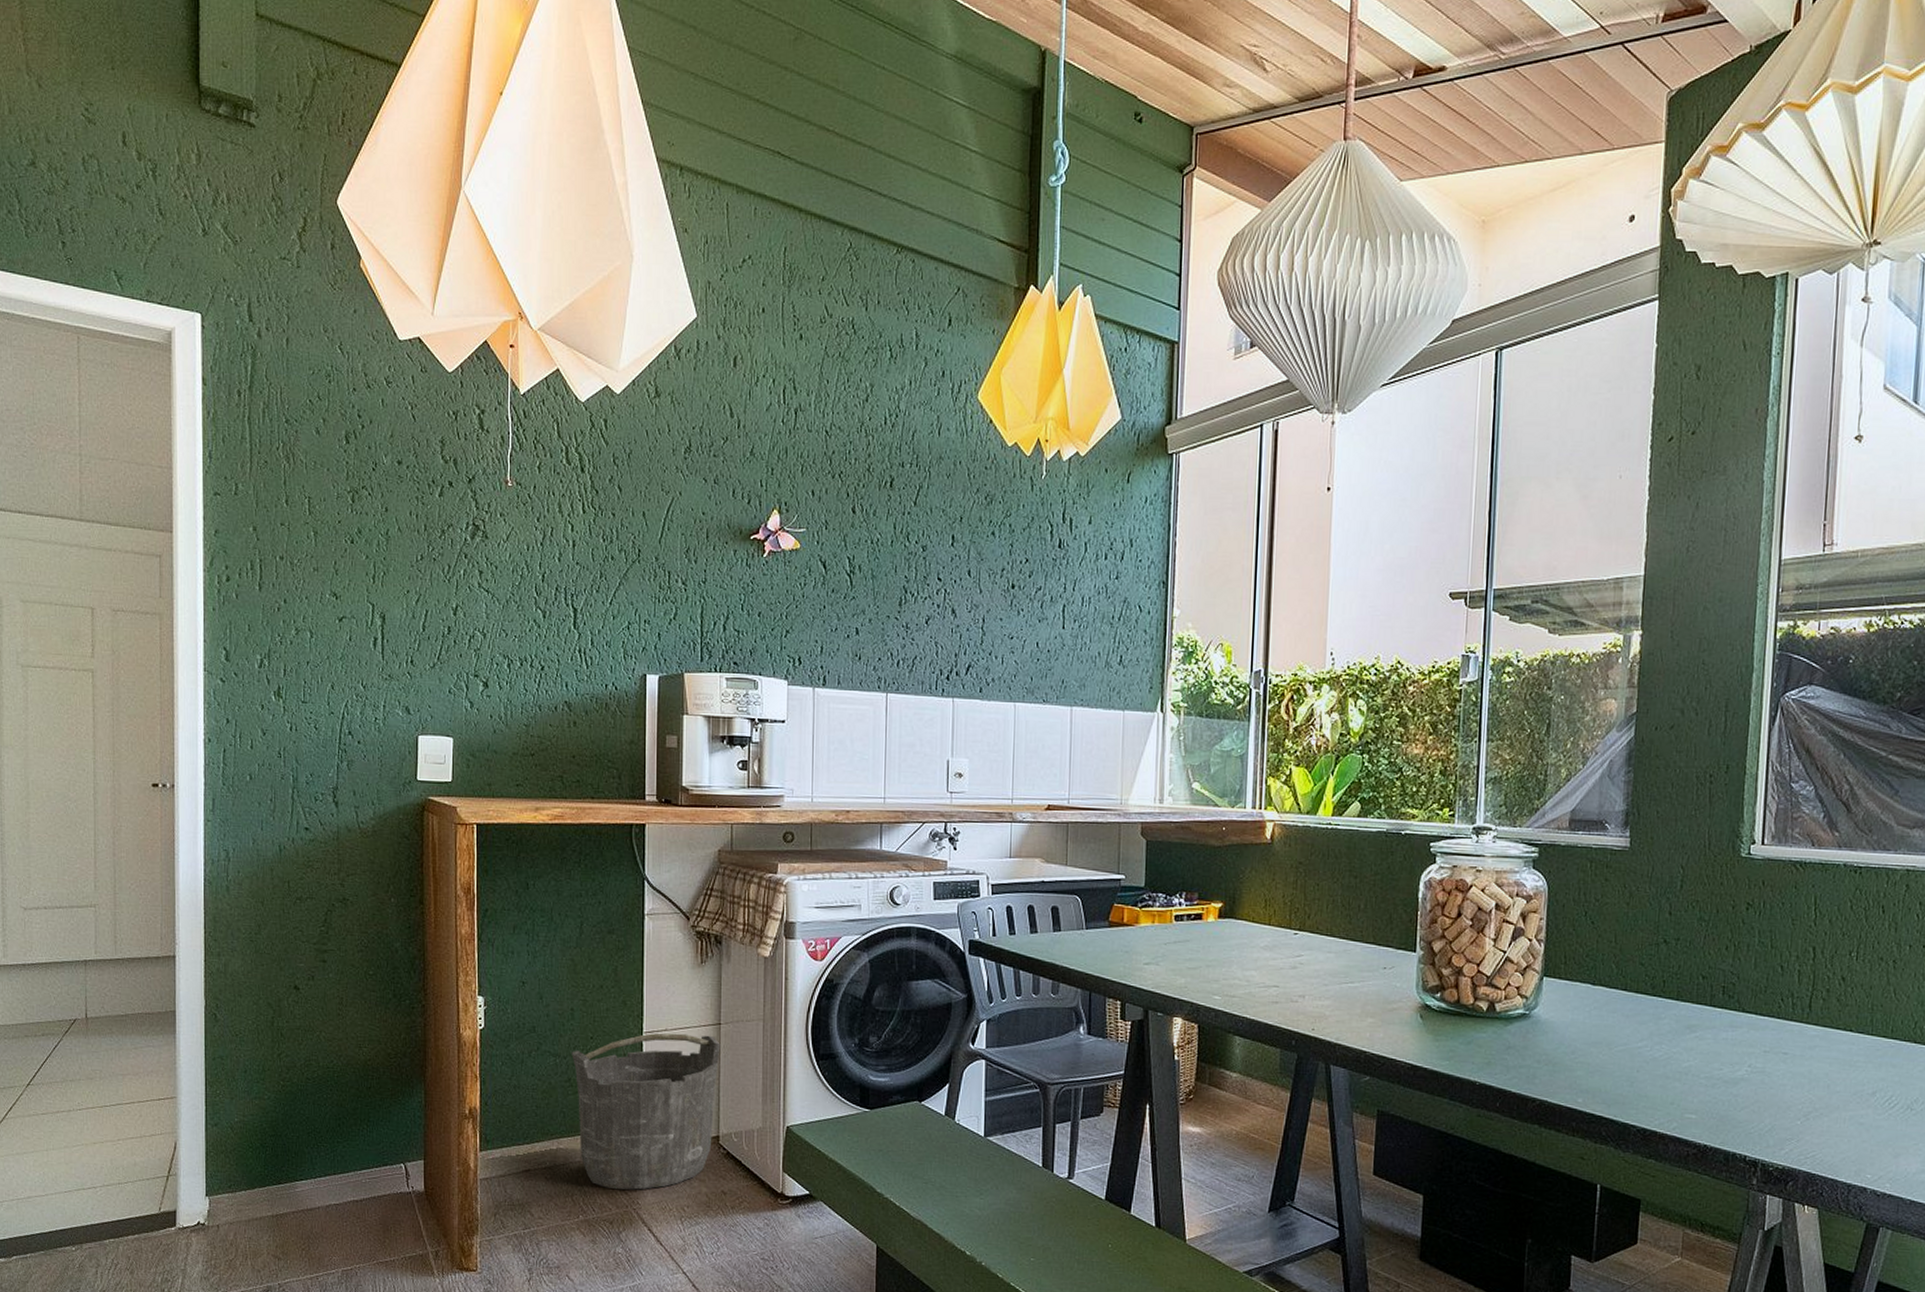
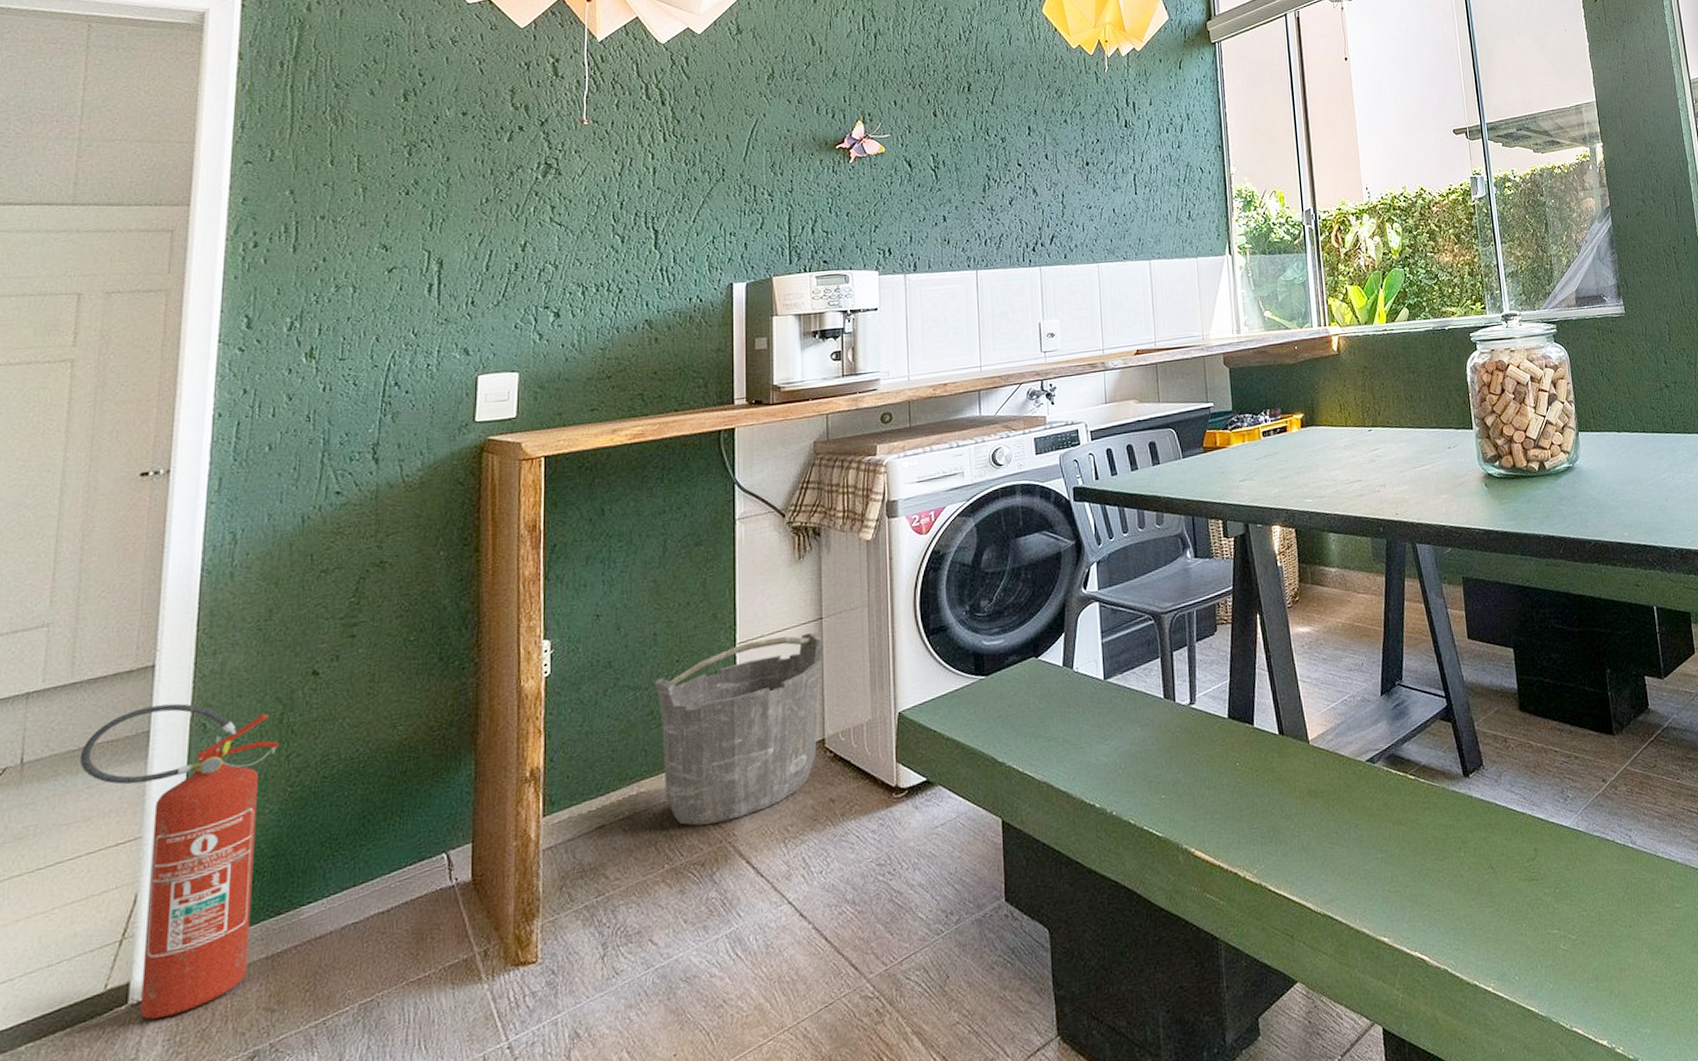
fire extinguisher: none [126,990,273,1244] -> present [79,703,280,1019]

